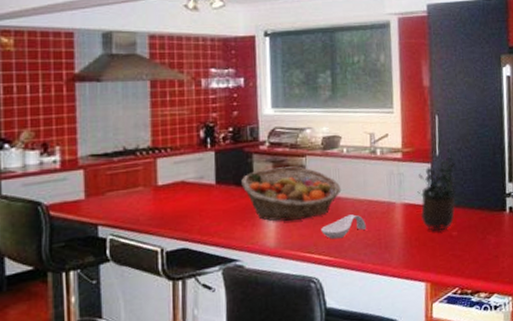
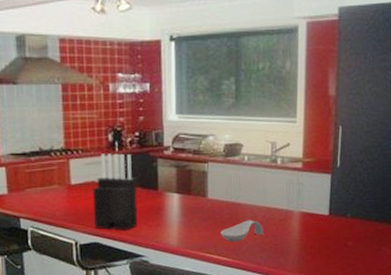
knife block: none [182,150,232,233] -> present [93,153,138,230]
fruit basket: present [241,166,342,222] -> none [147,172,241,223]
potted plant: present [417,146,463,231] -> none [316,158,364,240]

